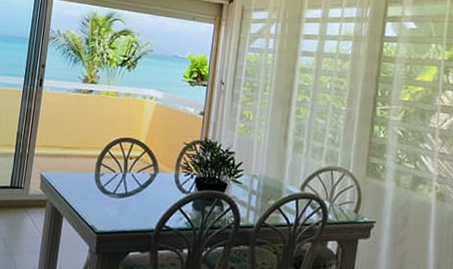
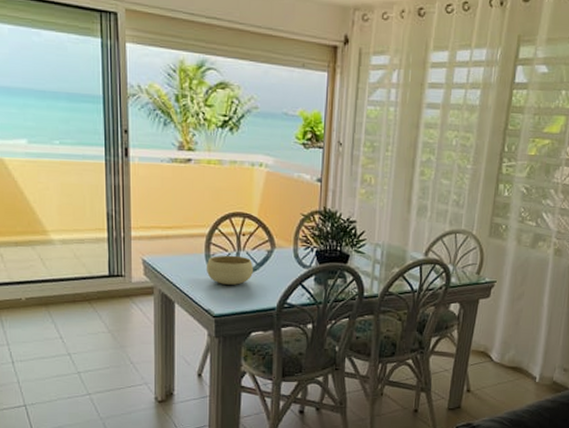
bowl: none [94,175,137,205] -> present [206,255,253,285]

